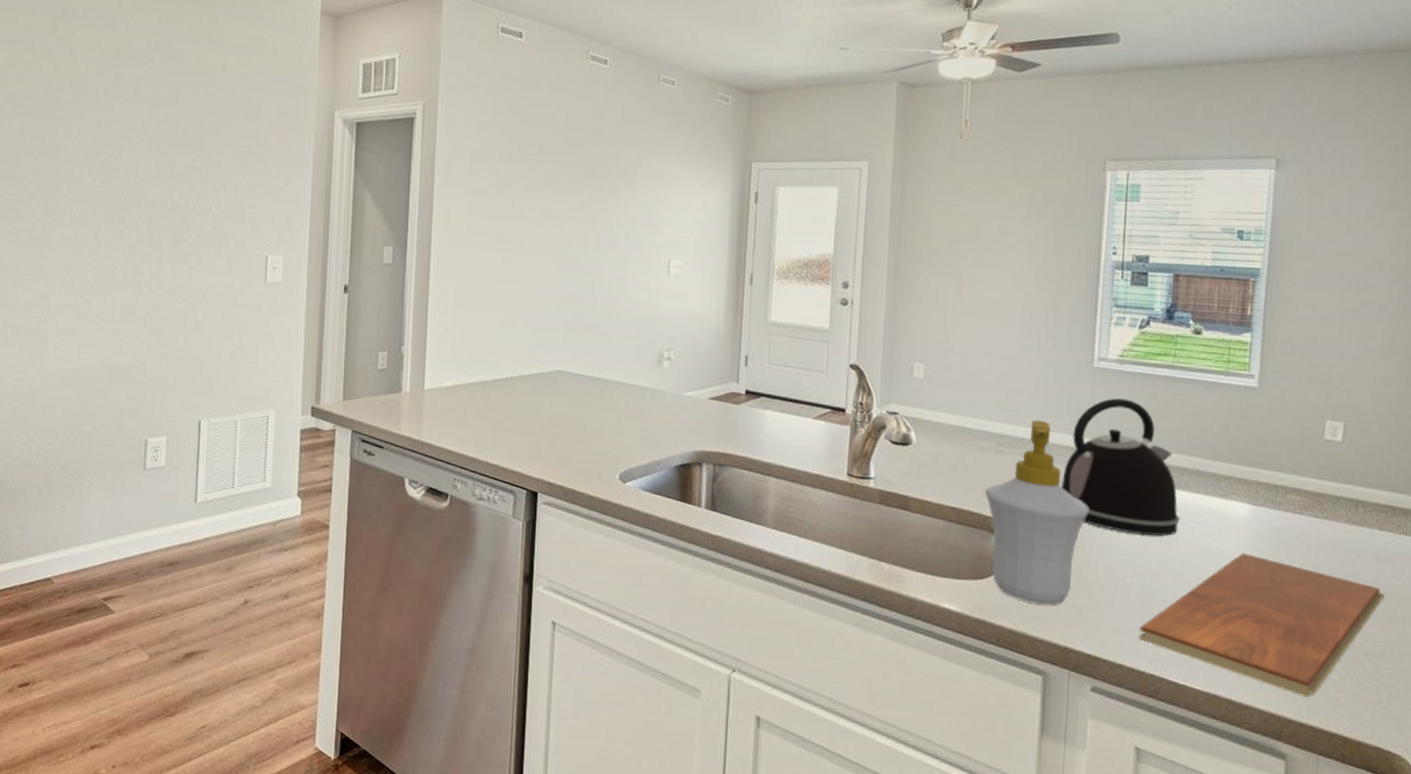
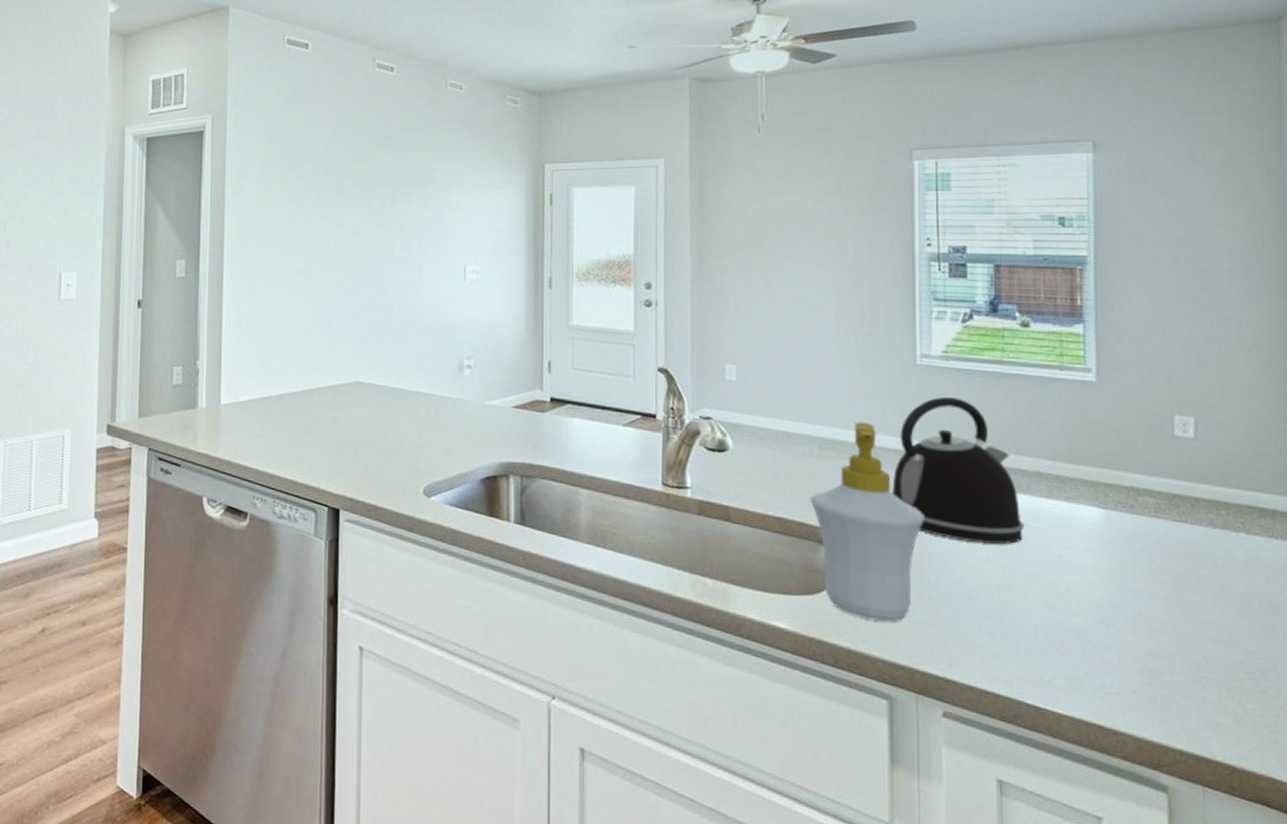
chopping board: present [1139,553,1385,697] -> none [991,561,1260,721]

